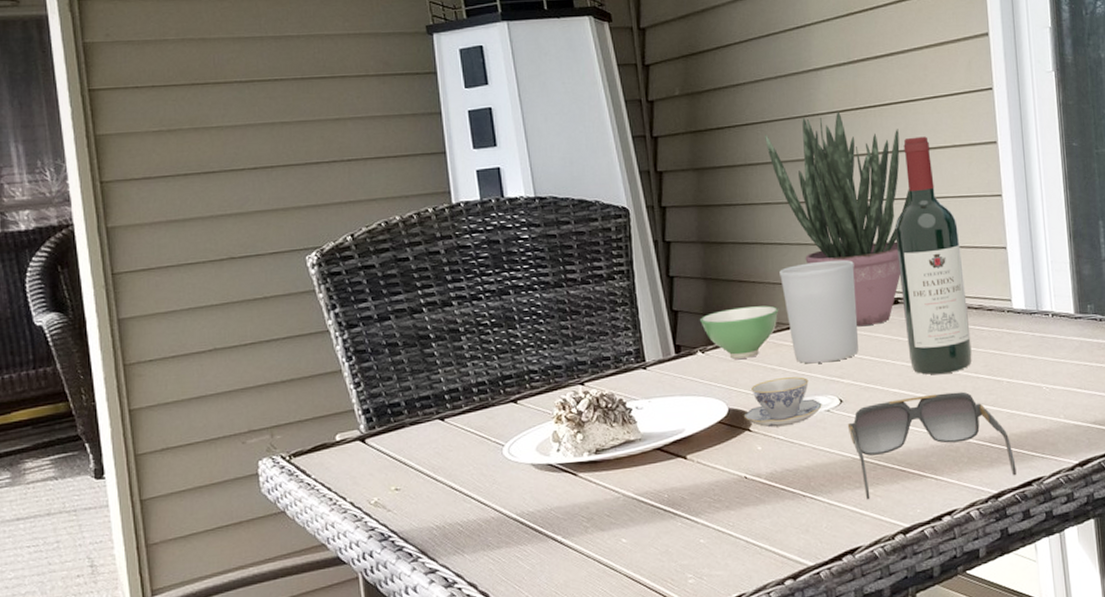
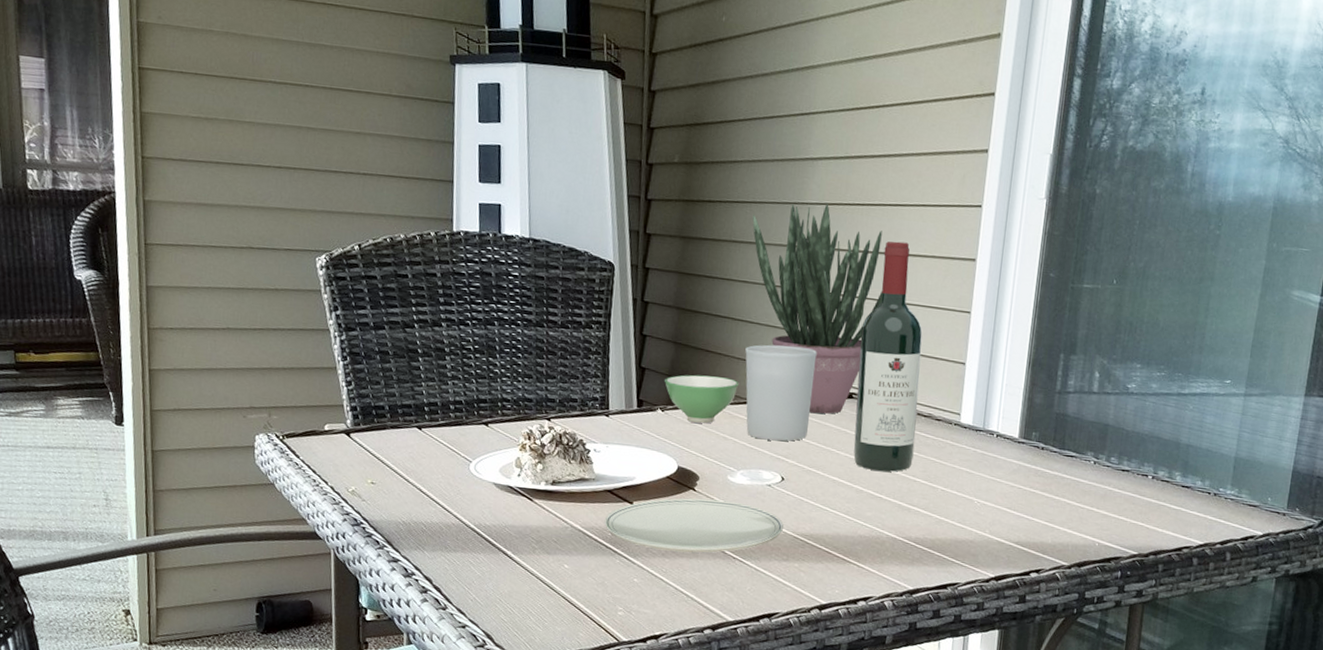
plate: none [658,435,850,503] -> present [604,498,784,553]
teacup: present [743,377,822,428] -> none [691,447,765,493]
sunglasses: present [847,391,1017,500] -> none [784,486,935,577]

